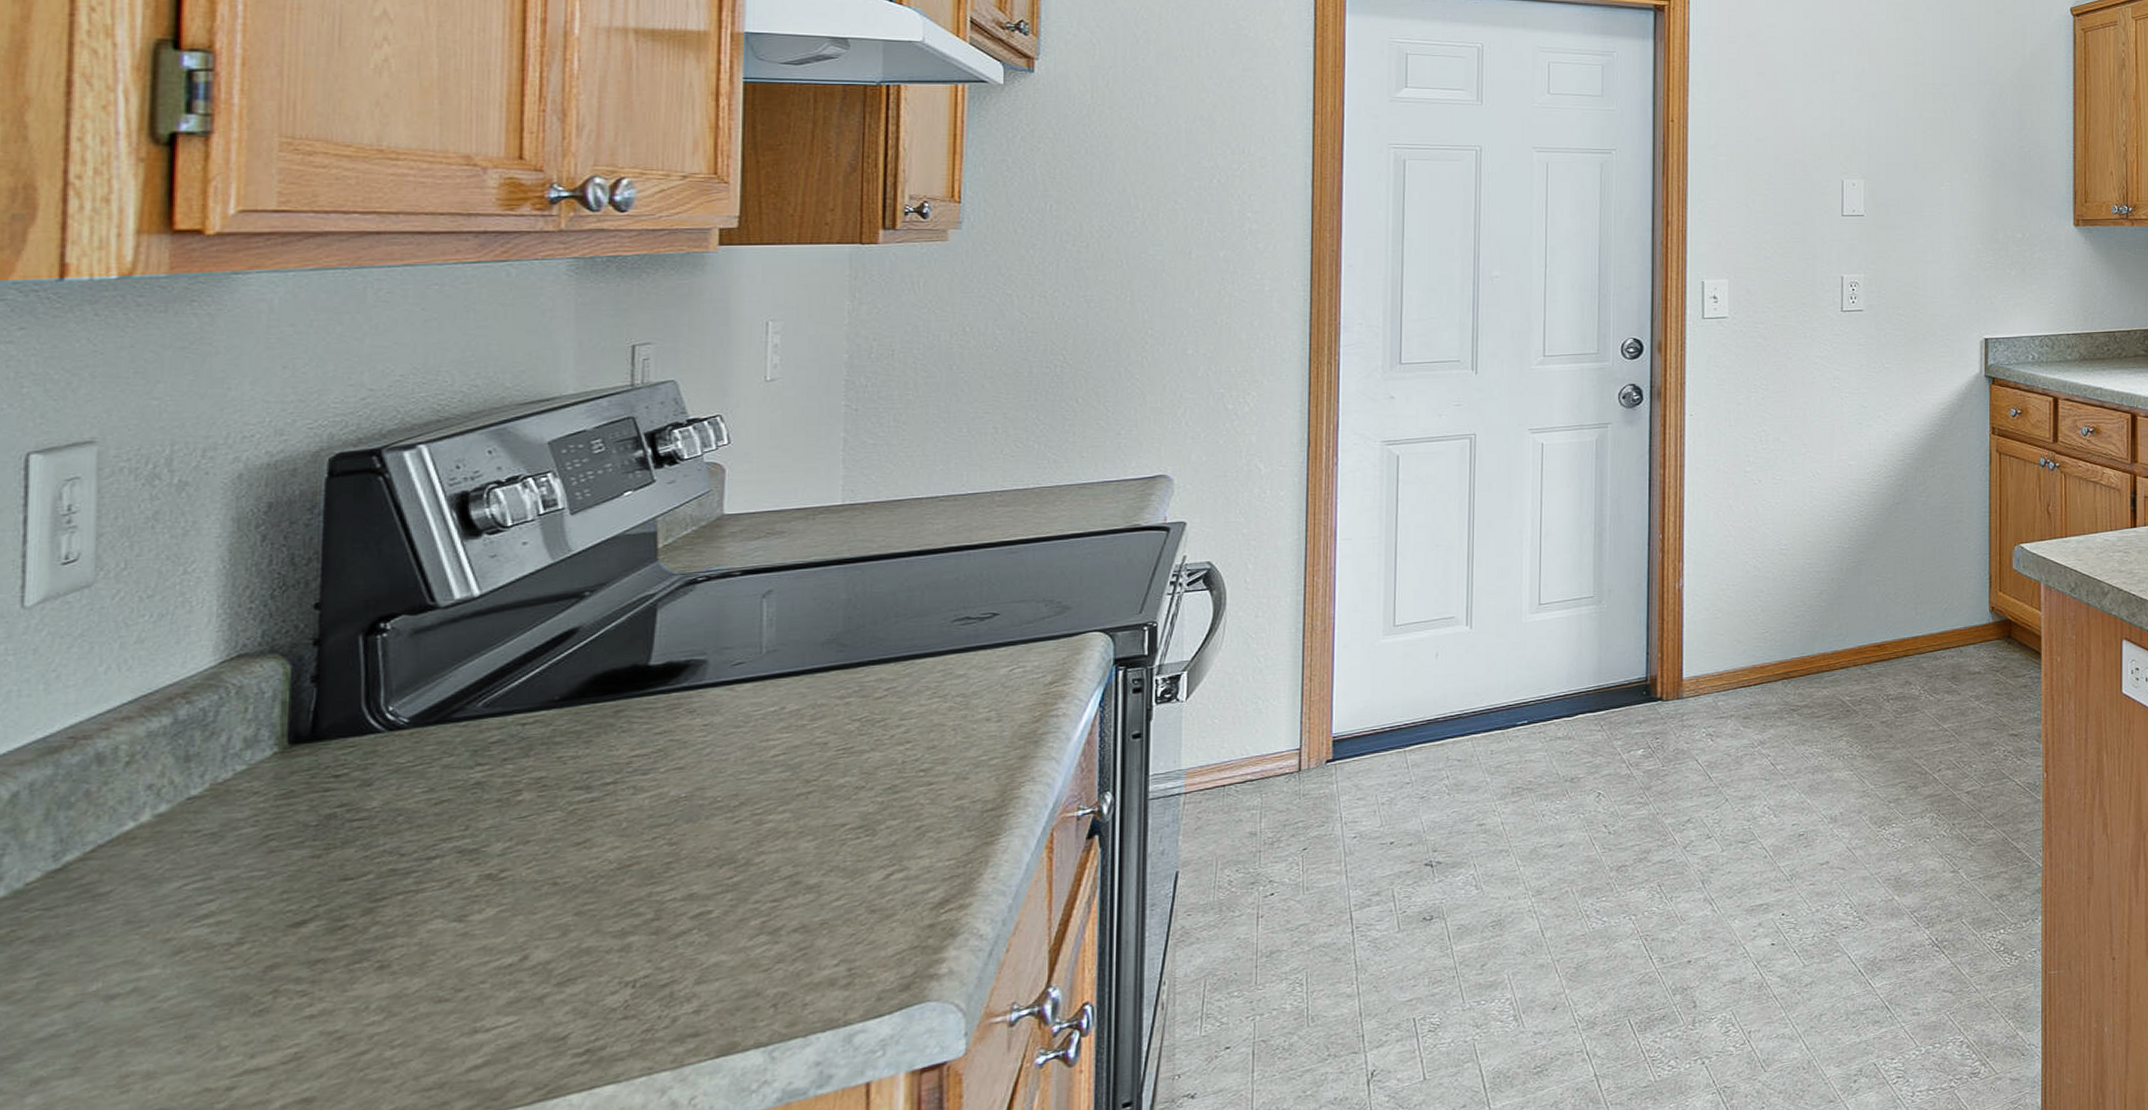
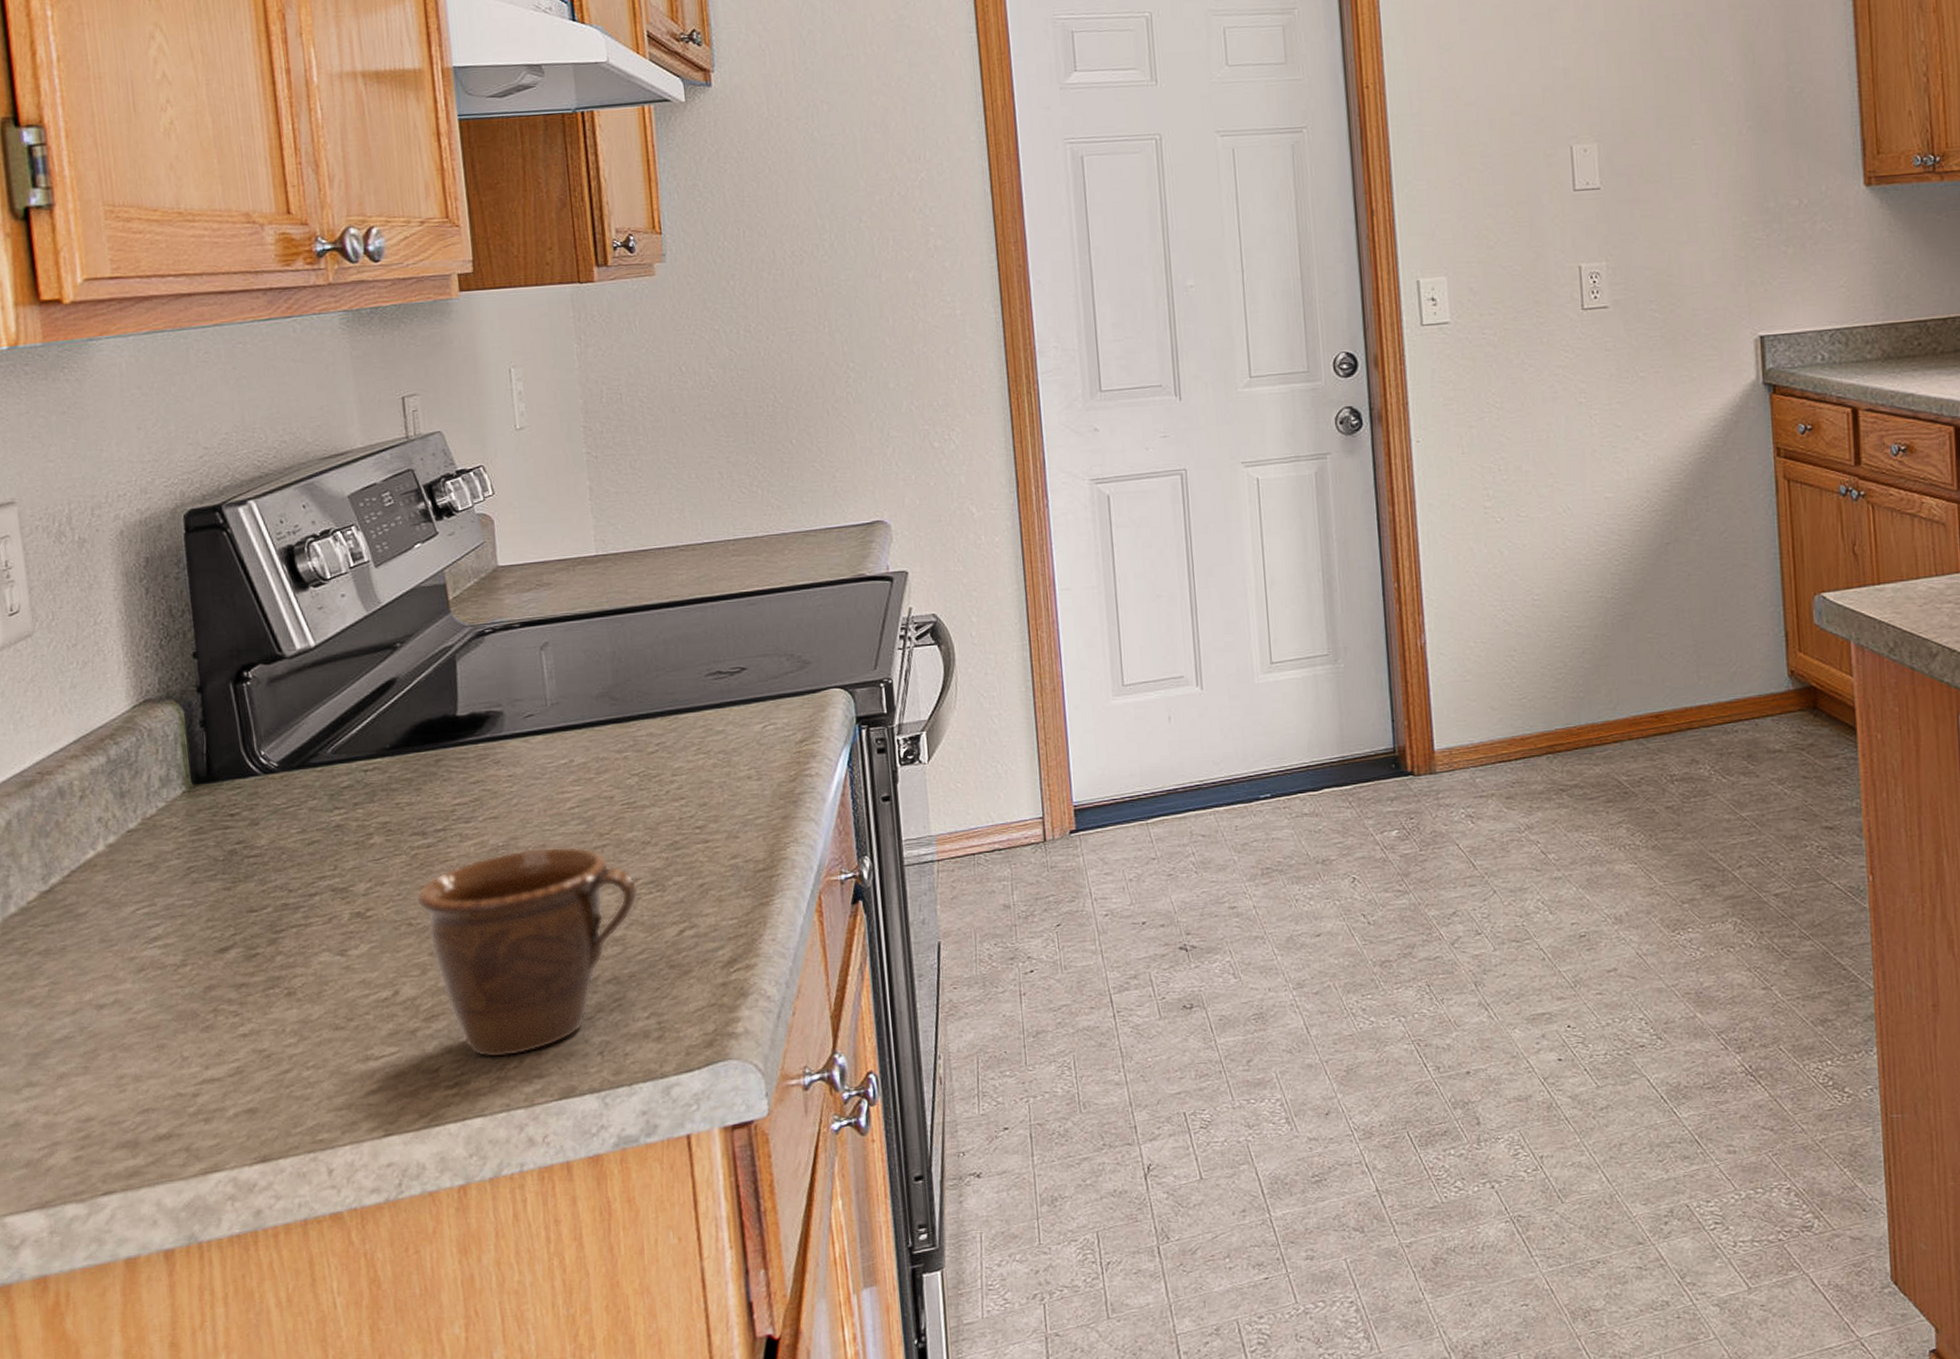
mug: none [567,794,843,1020] -> present [416,846,638,1058]

